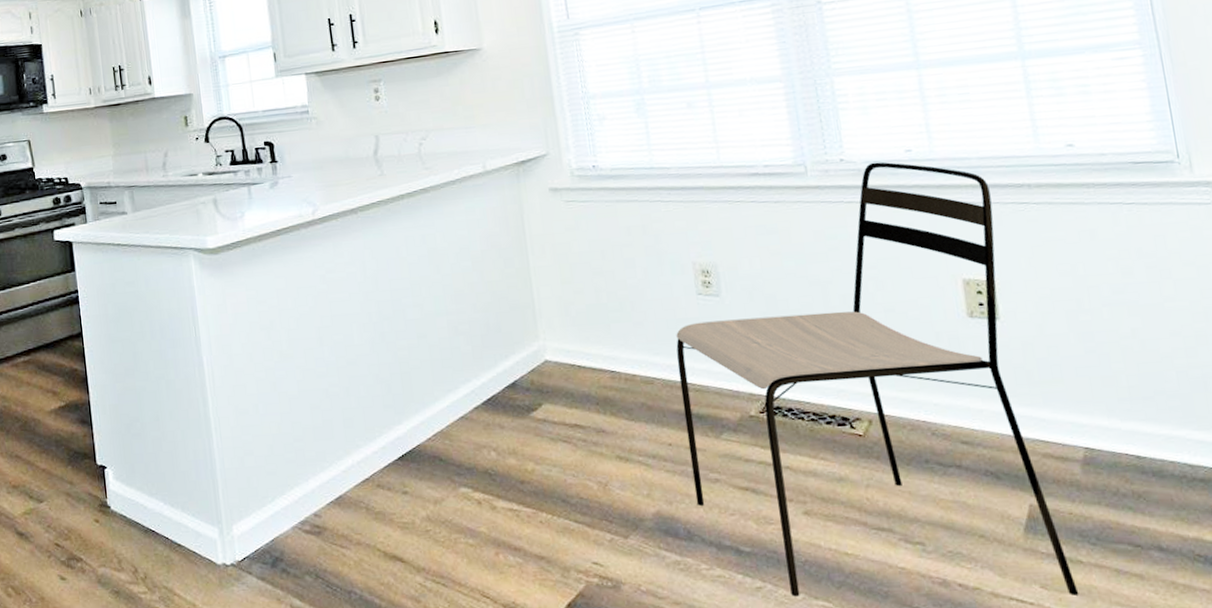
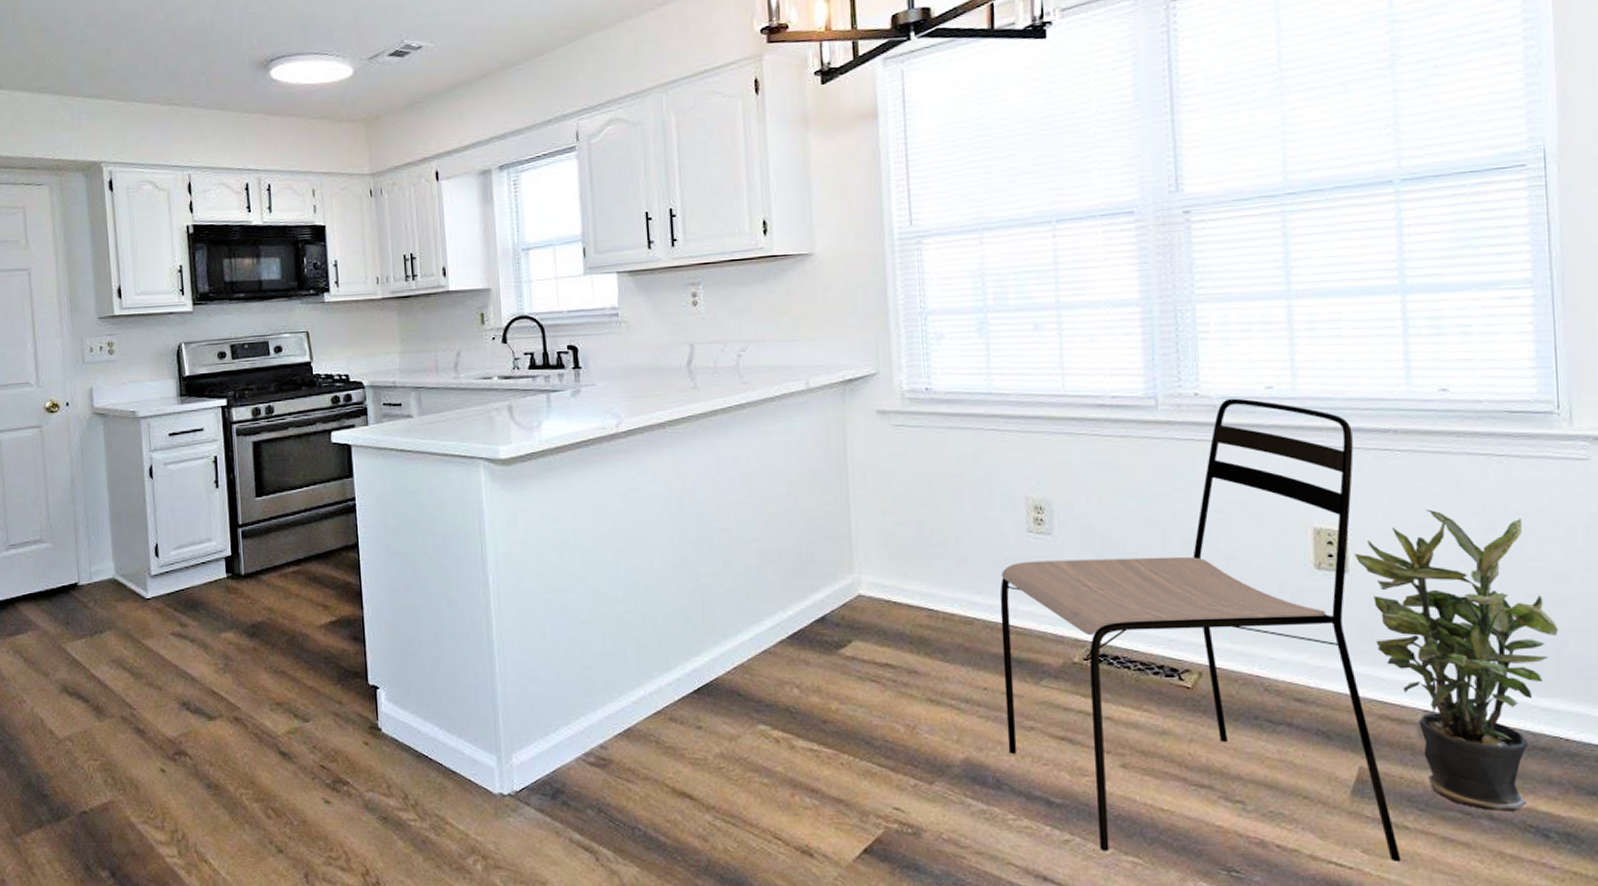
potted plant: none [1002,256,1204,543] -> present [1353,509,1558,812]

